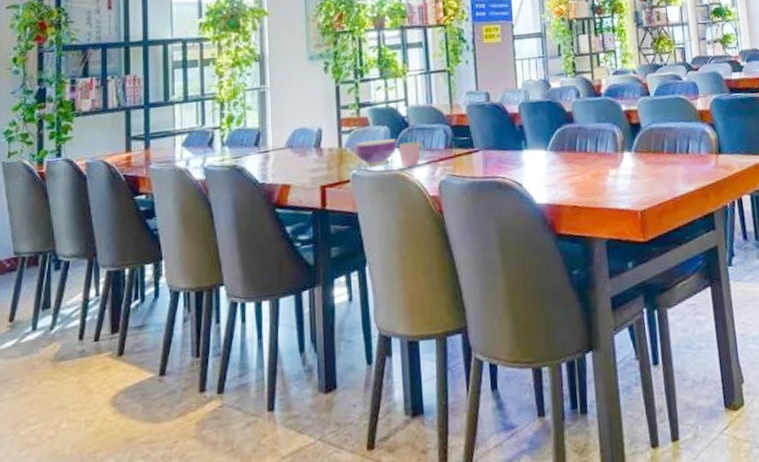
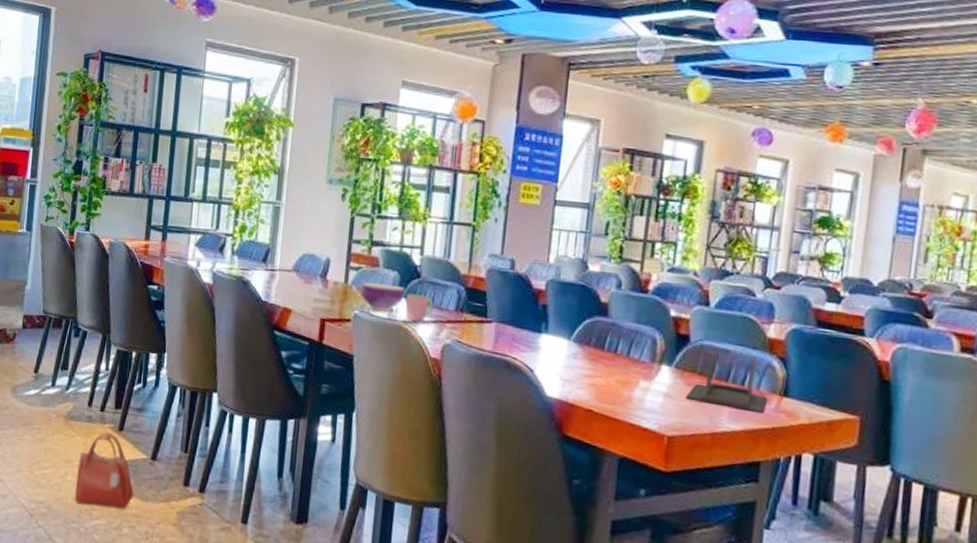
handbag: none [72,362,144,451] -> present [74,432,134,508]
napkin holder: none [648,128,708,176] -> present [686,350,767,414]

